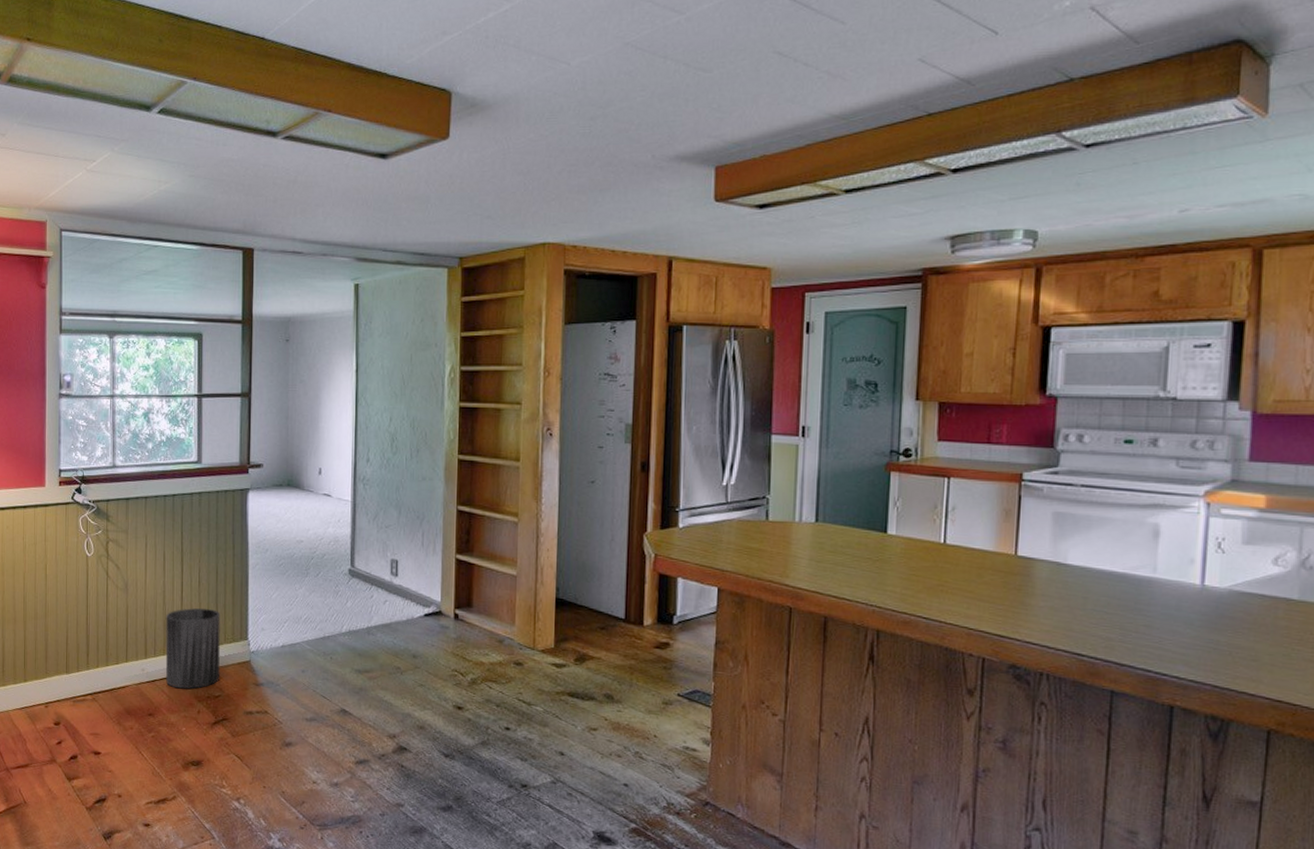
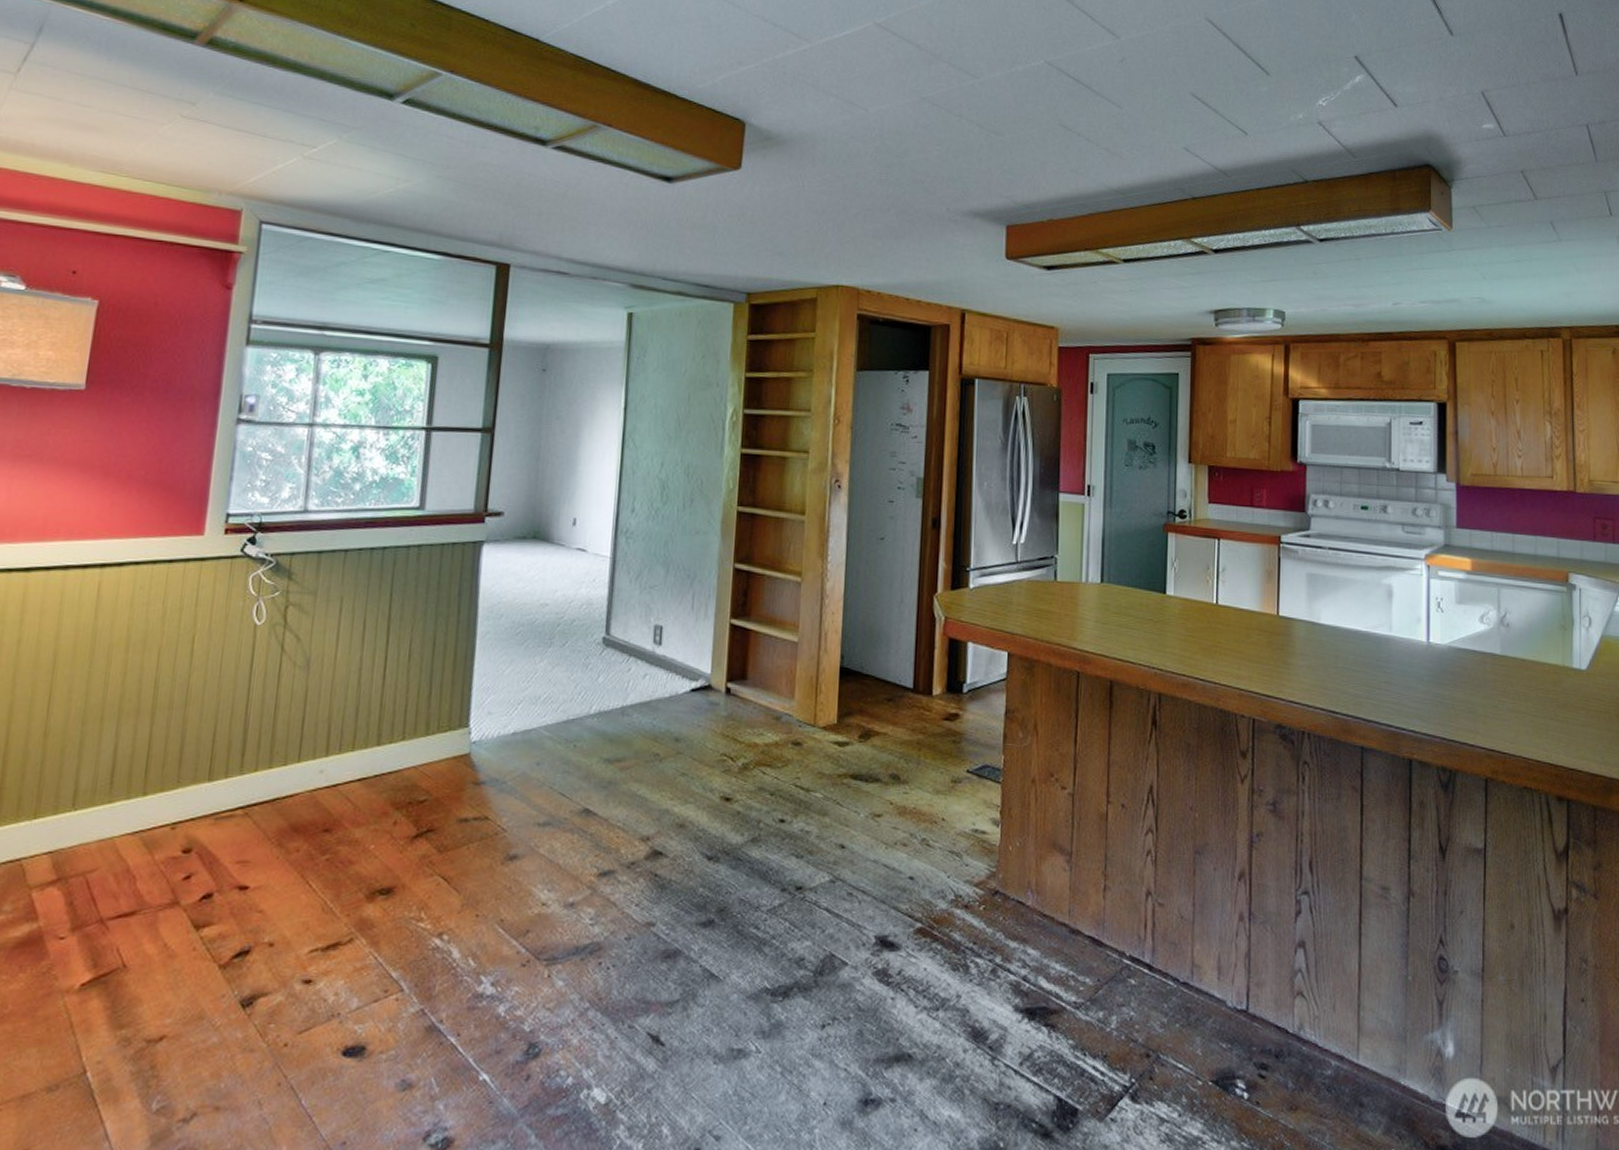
trash can: present [165,608,220,689] -> none [353,688,435,794]

